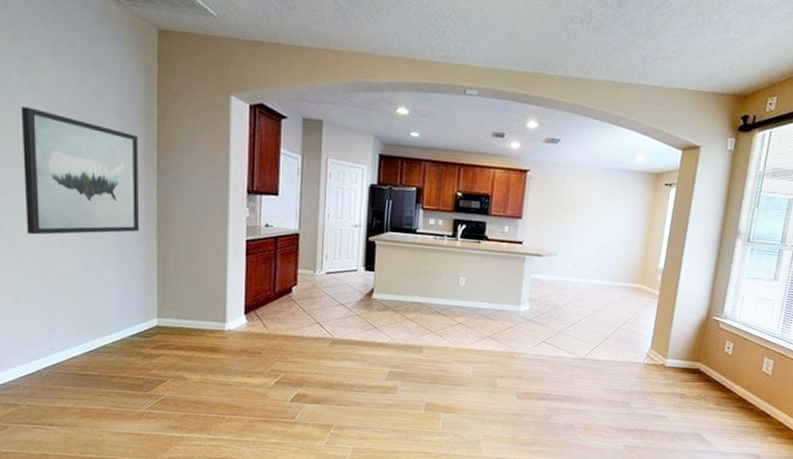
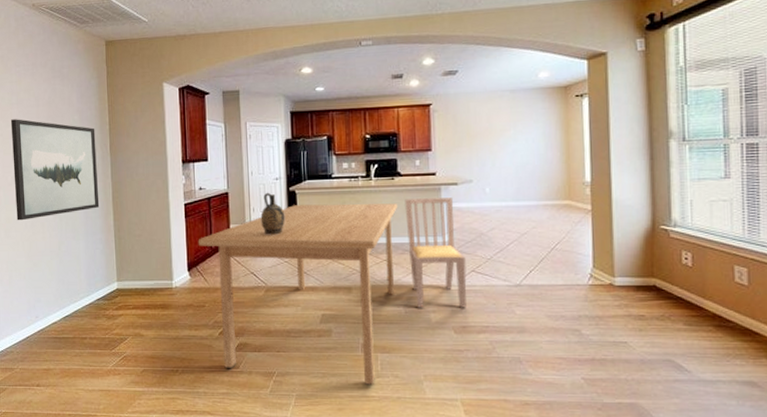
table: none [259,256,481,443] -> present [198,203,398,386]
ceramic jug: none [333,239,361,286] -> present [260,192,285,235]
dining chair: none [483,264,539,376] -> present [405,197,467,308]

